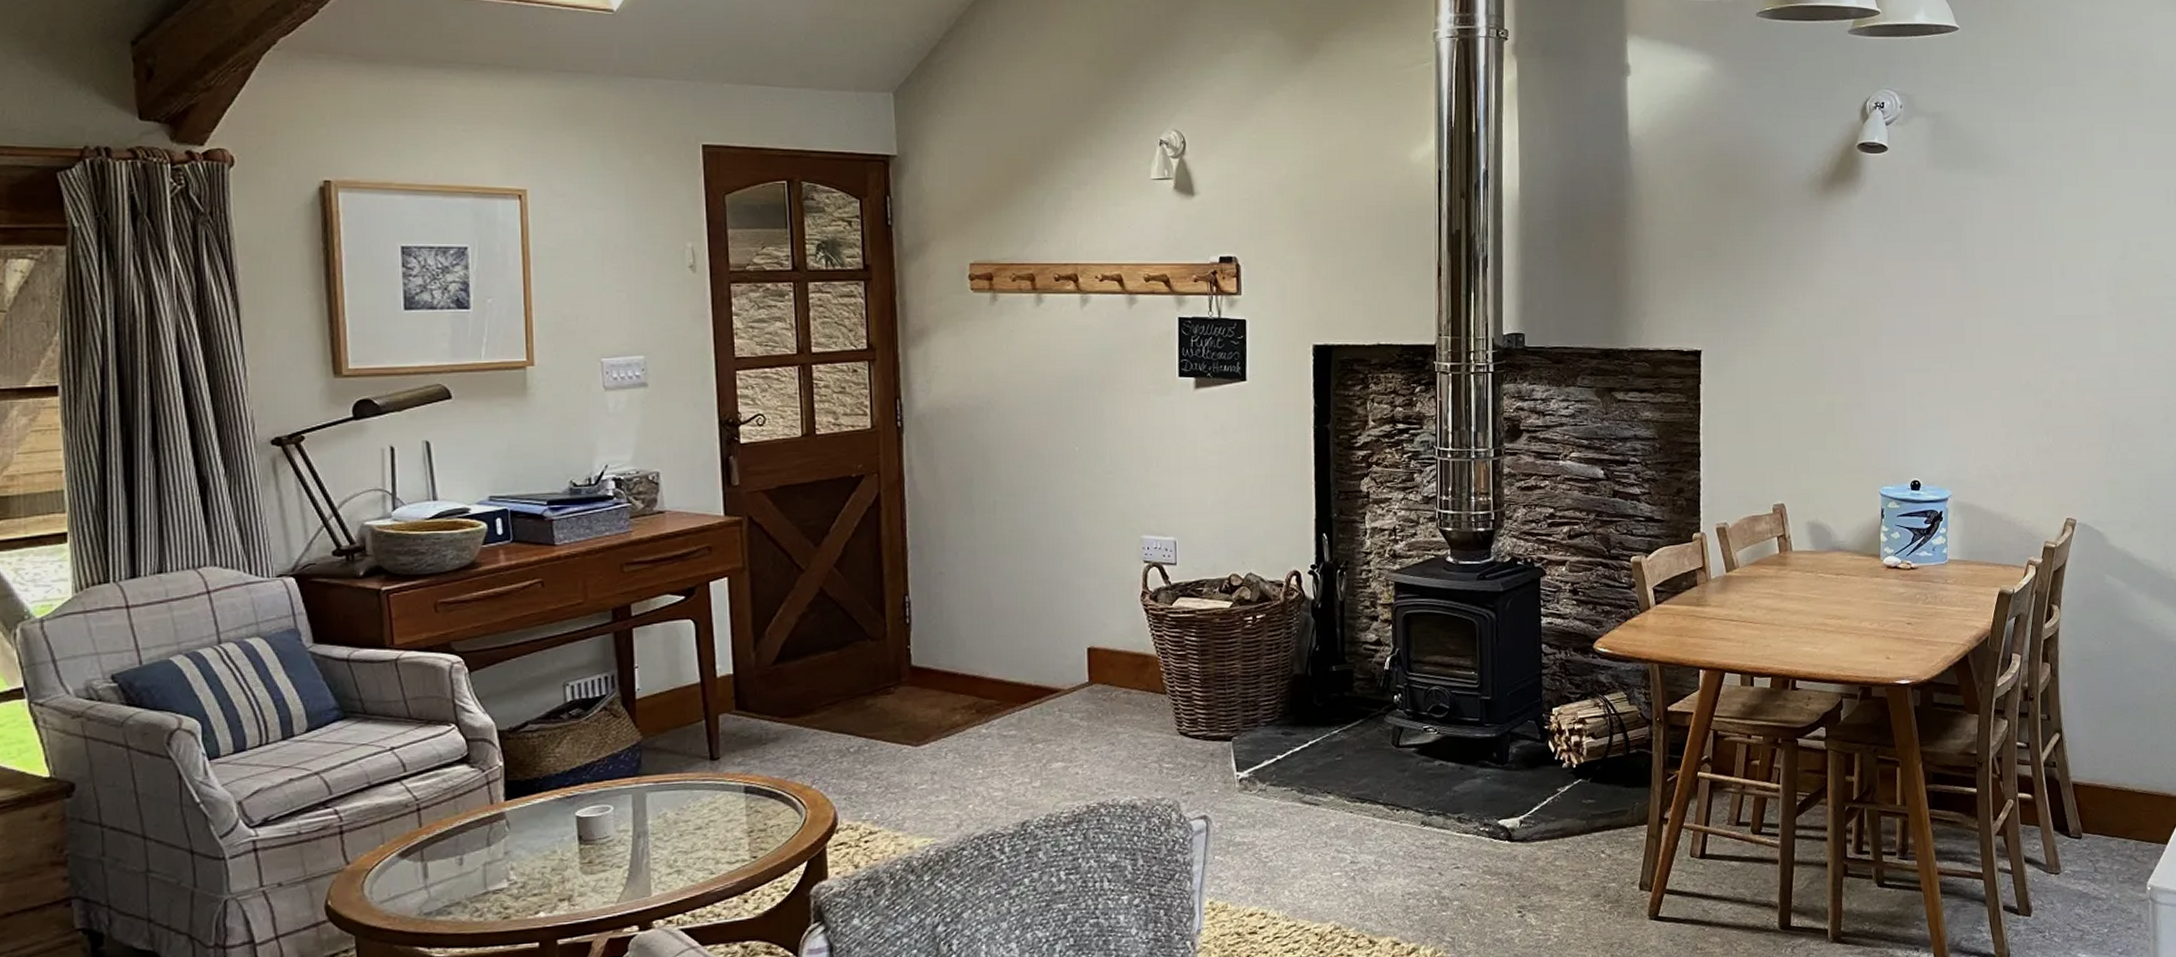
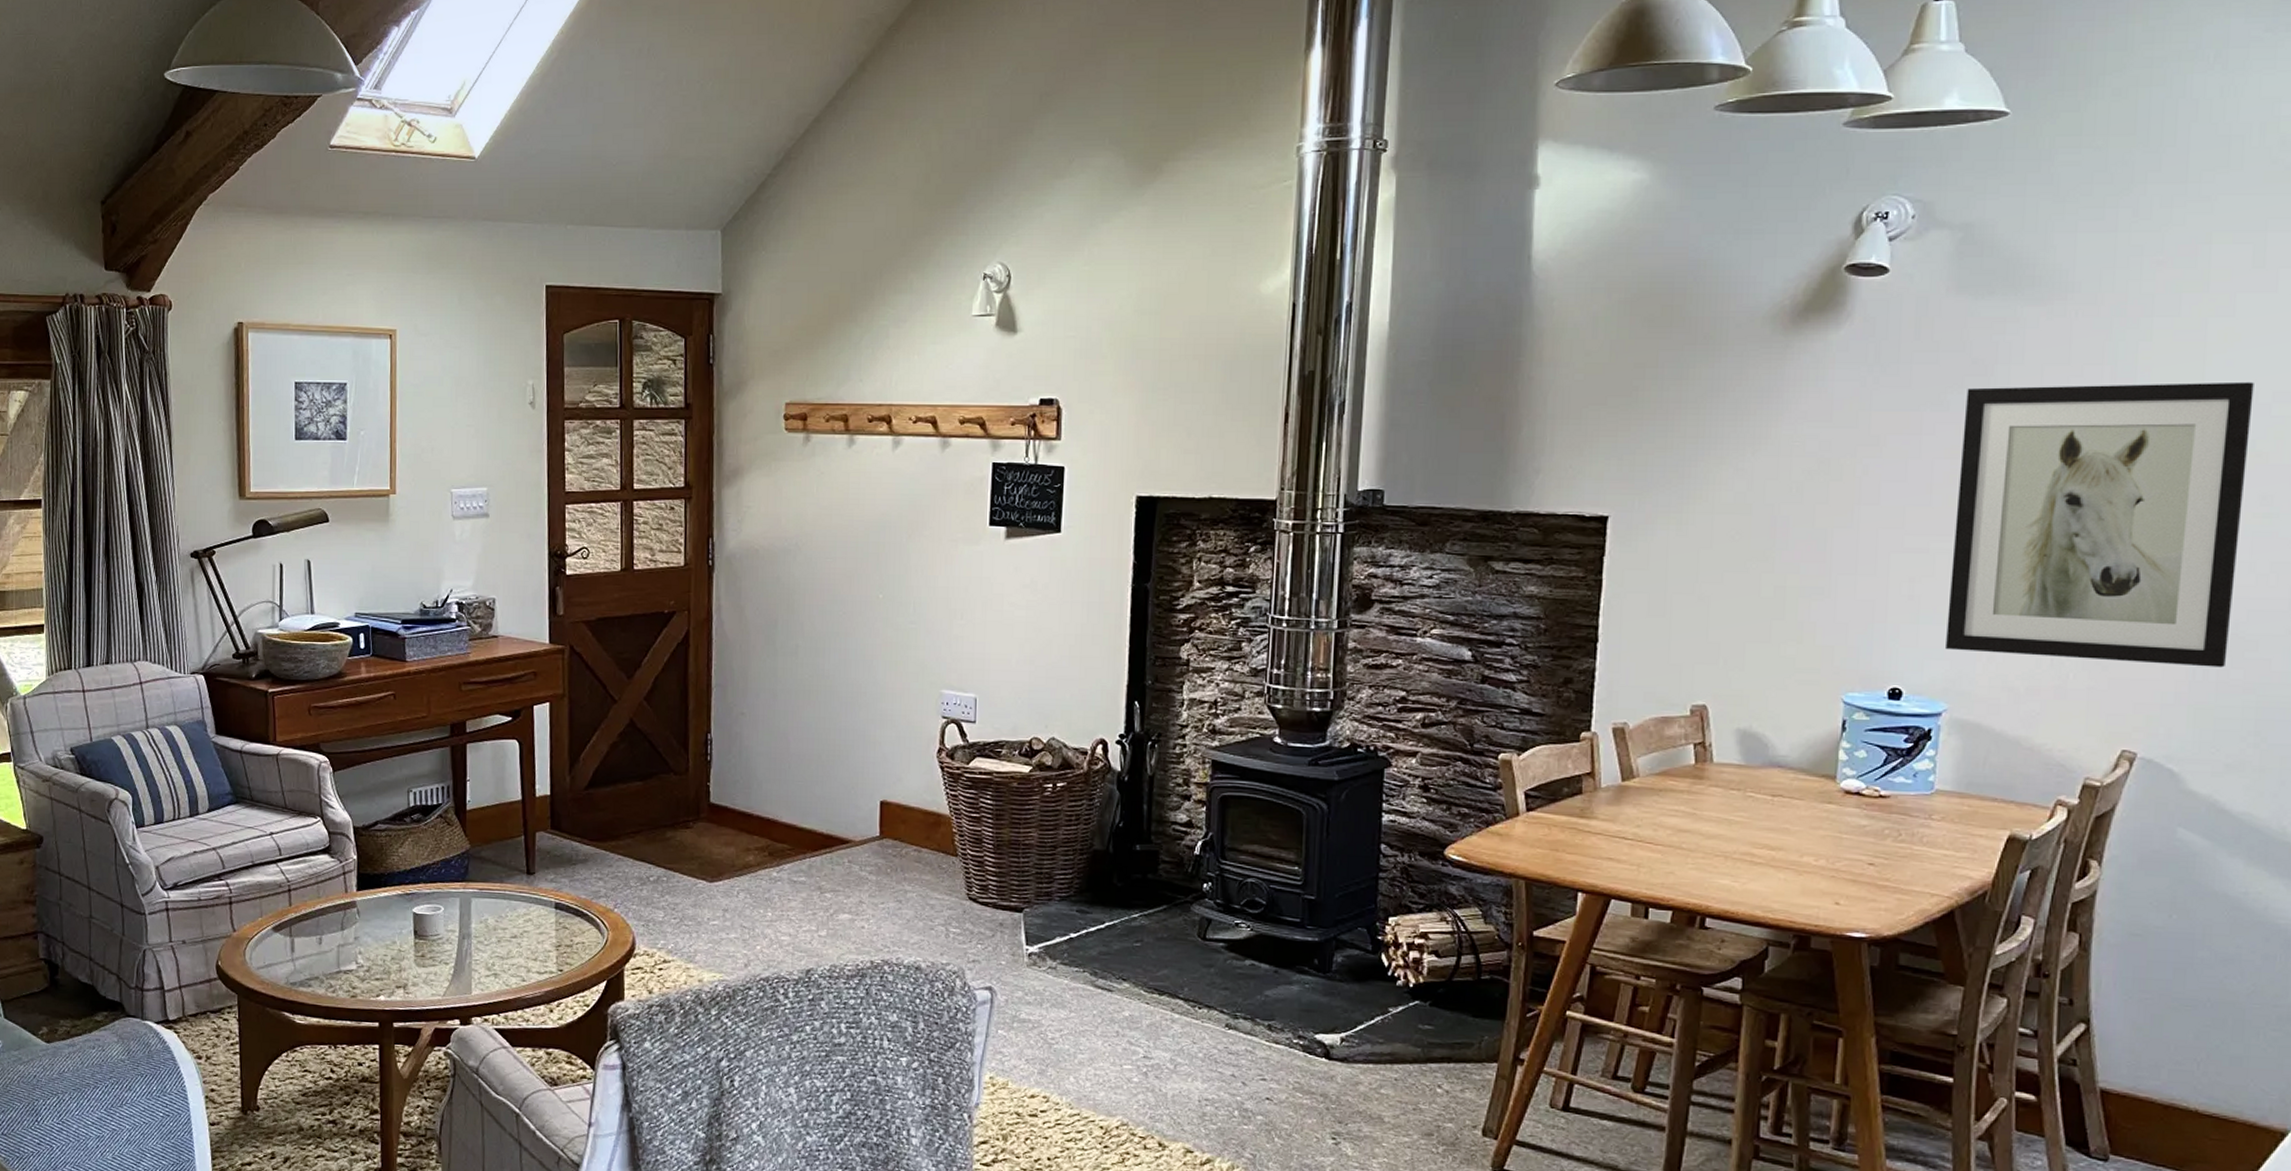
wall art: none [1946,235,2128,451] -> present [1946,381,2254,668]

